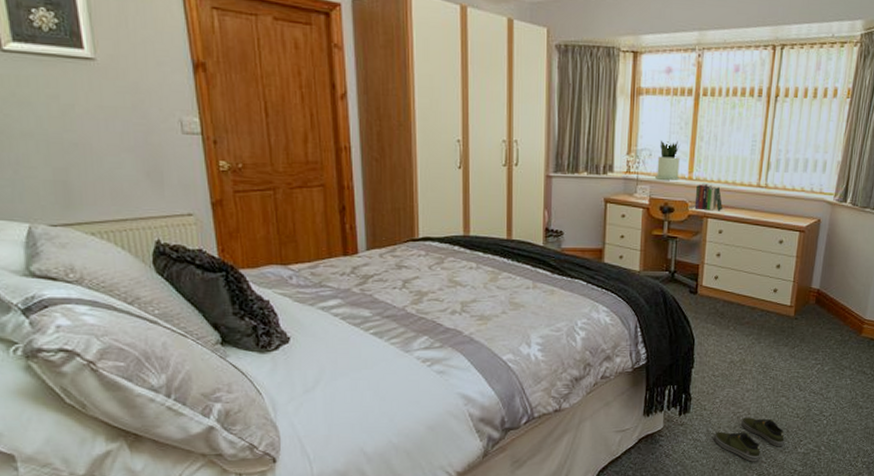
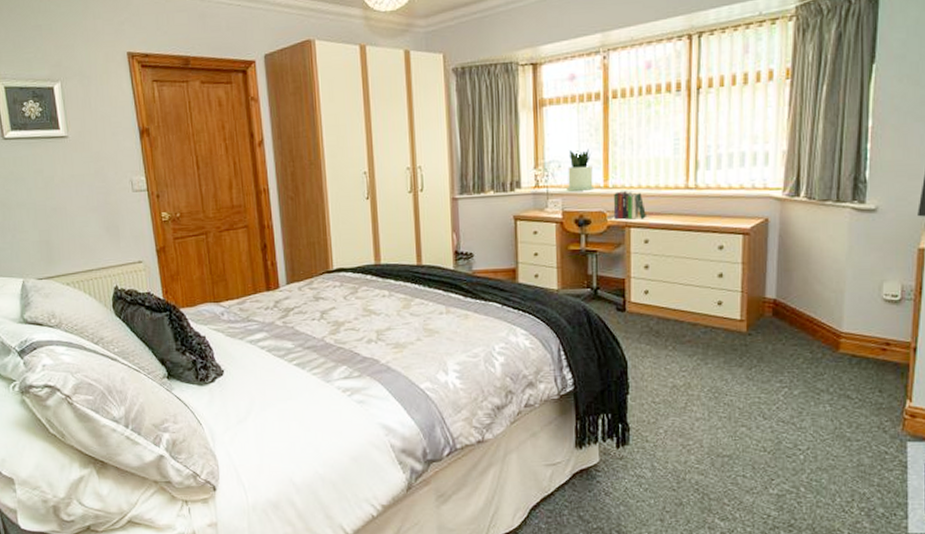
shoe: present [713,417,785,462] -> none [660,451,750,504]

